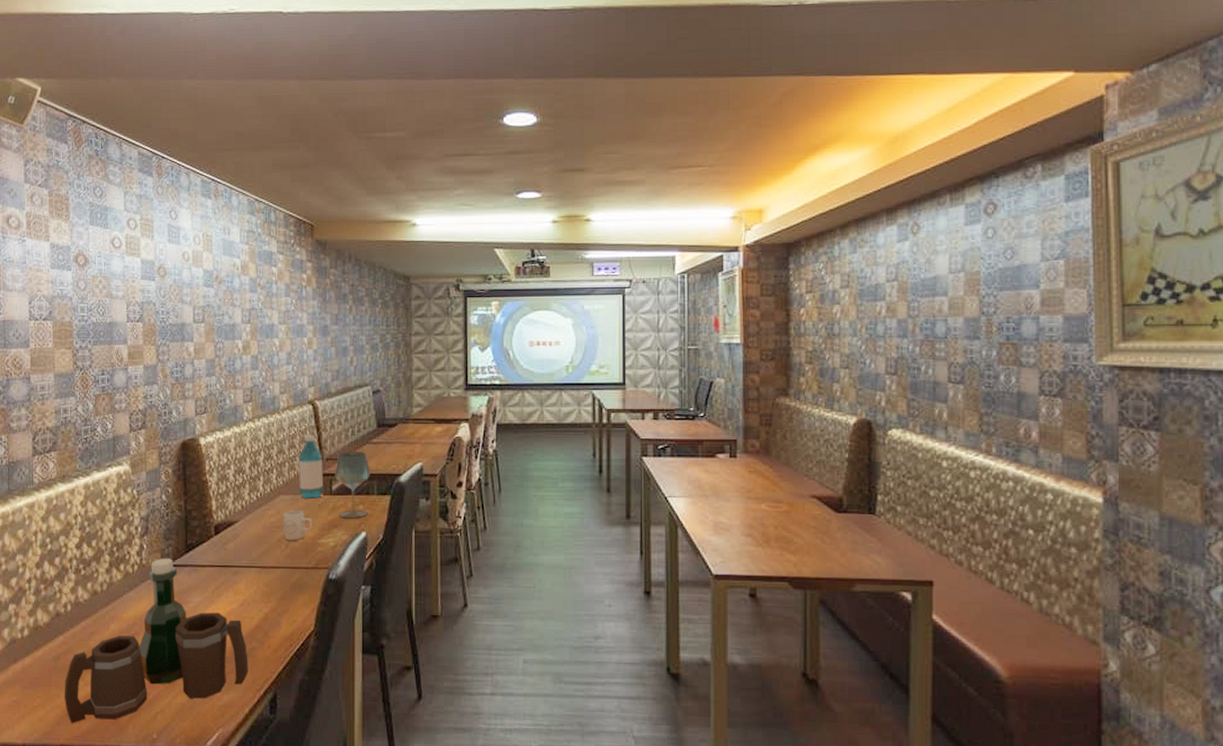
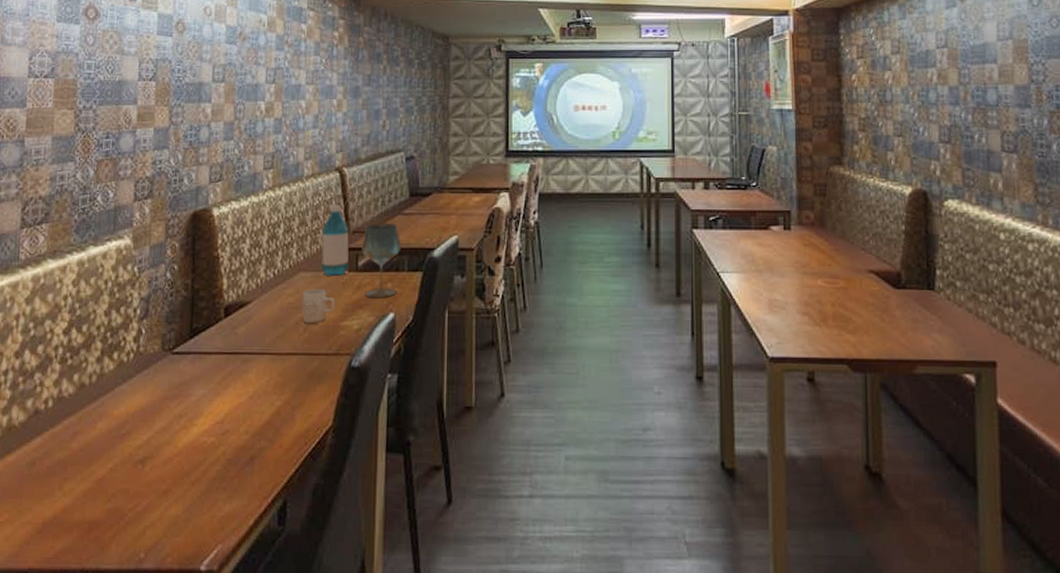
tavern set: present [64,558,248,724] -> none [36,344,256,543]

